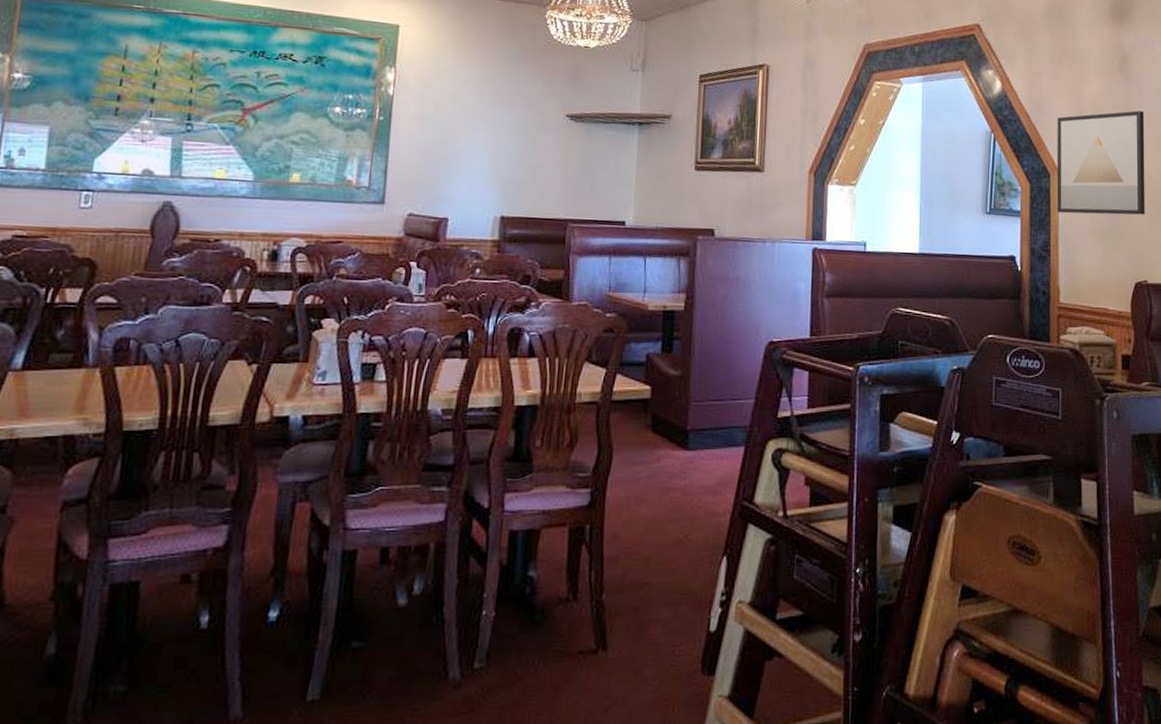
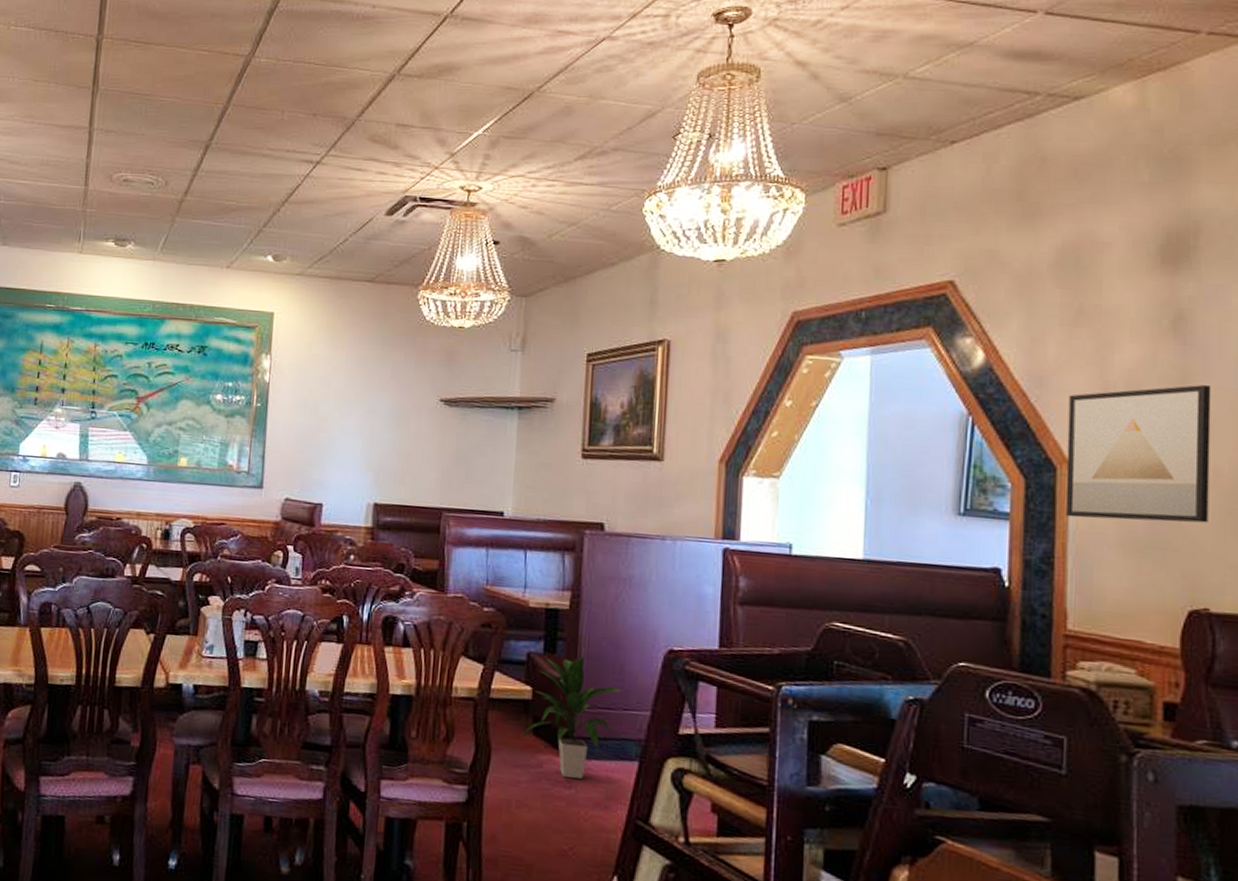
indoor plant: none [641,353,731,470] -> present [521,656,623,779]

